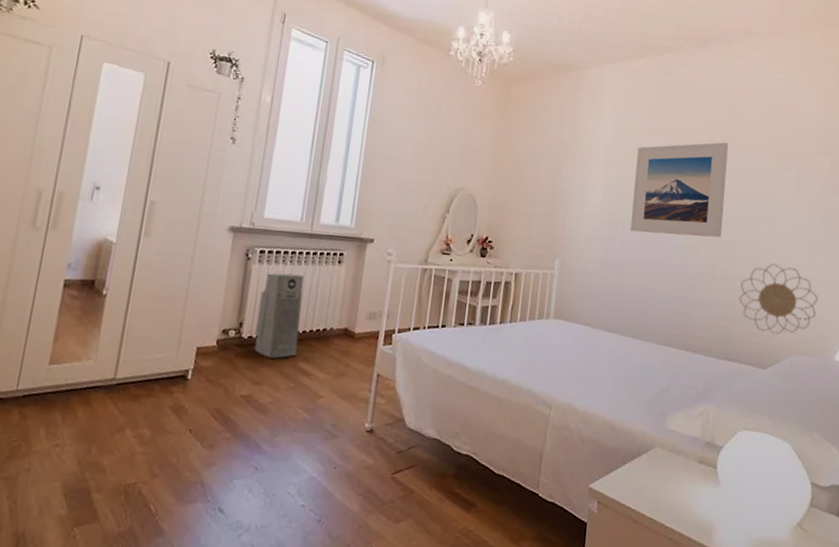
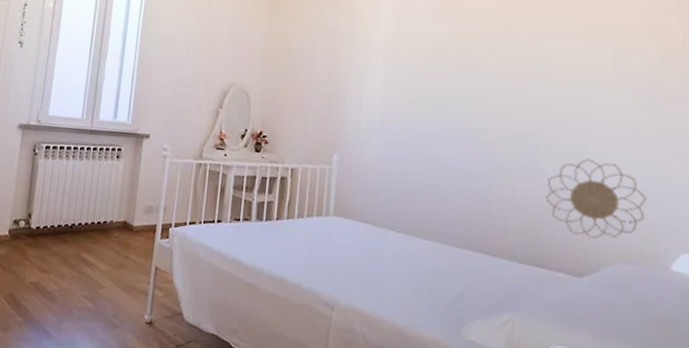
air purifier: present [254,272,304,359] -> none [41,167,86,249]
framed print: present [630,142,728,238] -> none [416,25,527,131]

